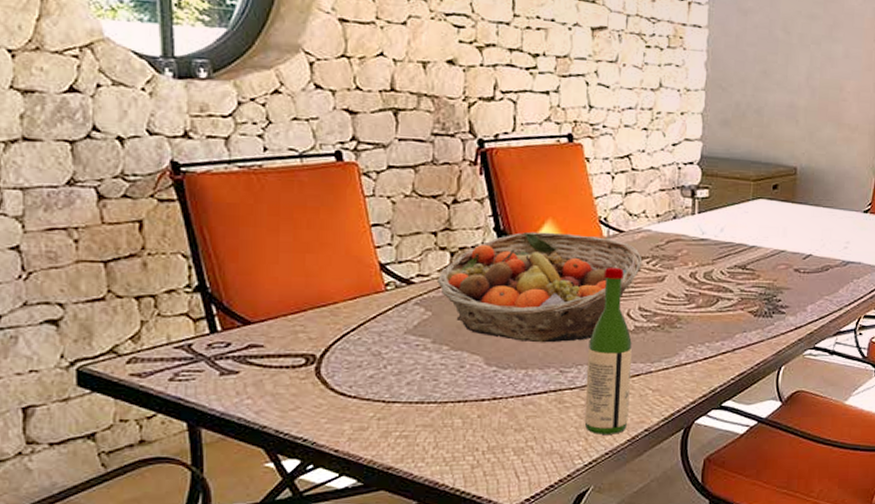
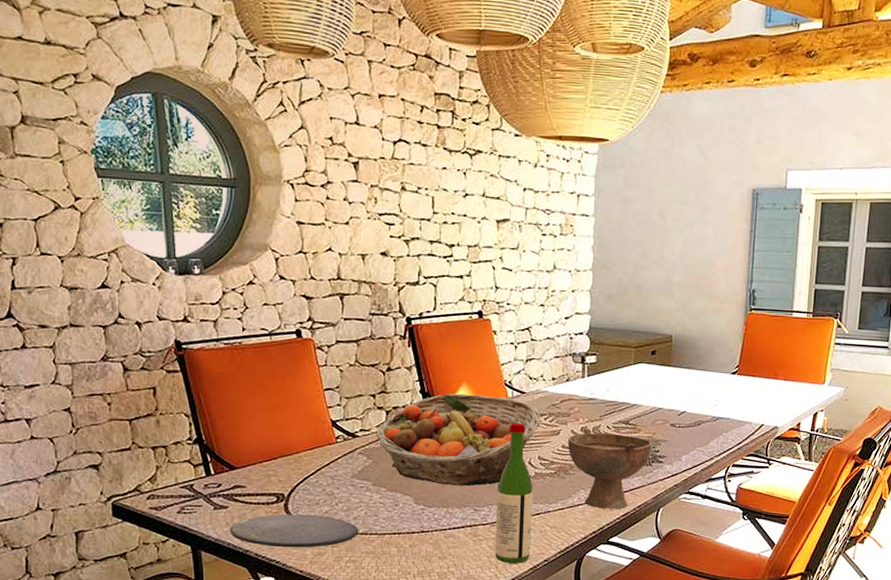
plate: none [240,379,413,422] -> present [229,514,359,548]
bowl: none [674,273,774,368] -> present [568,428,653,509]

